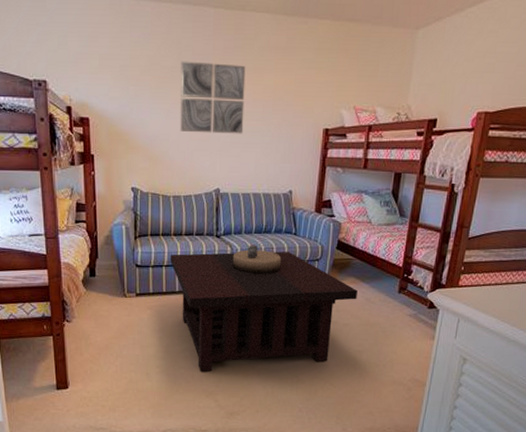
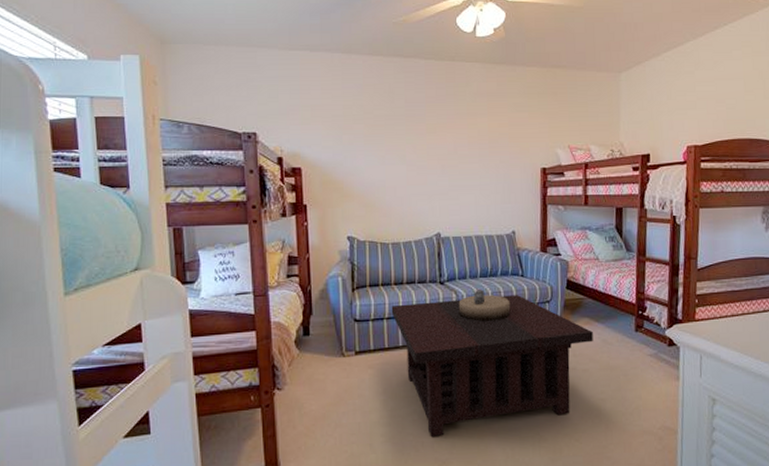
wall art: present [180,61,246,134] -> none [394,109,461,178]

